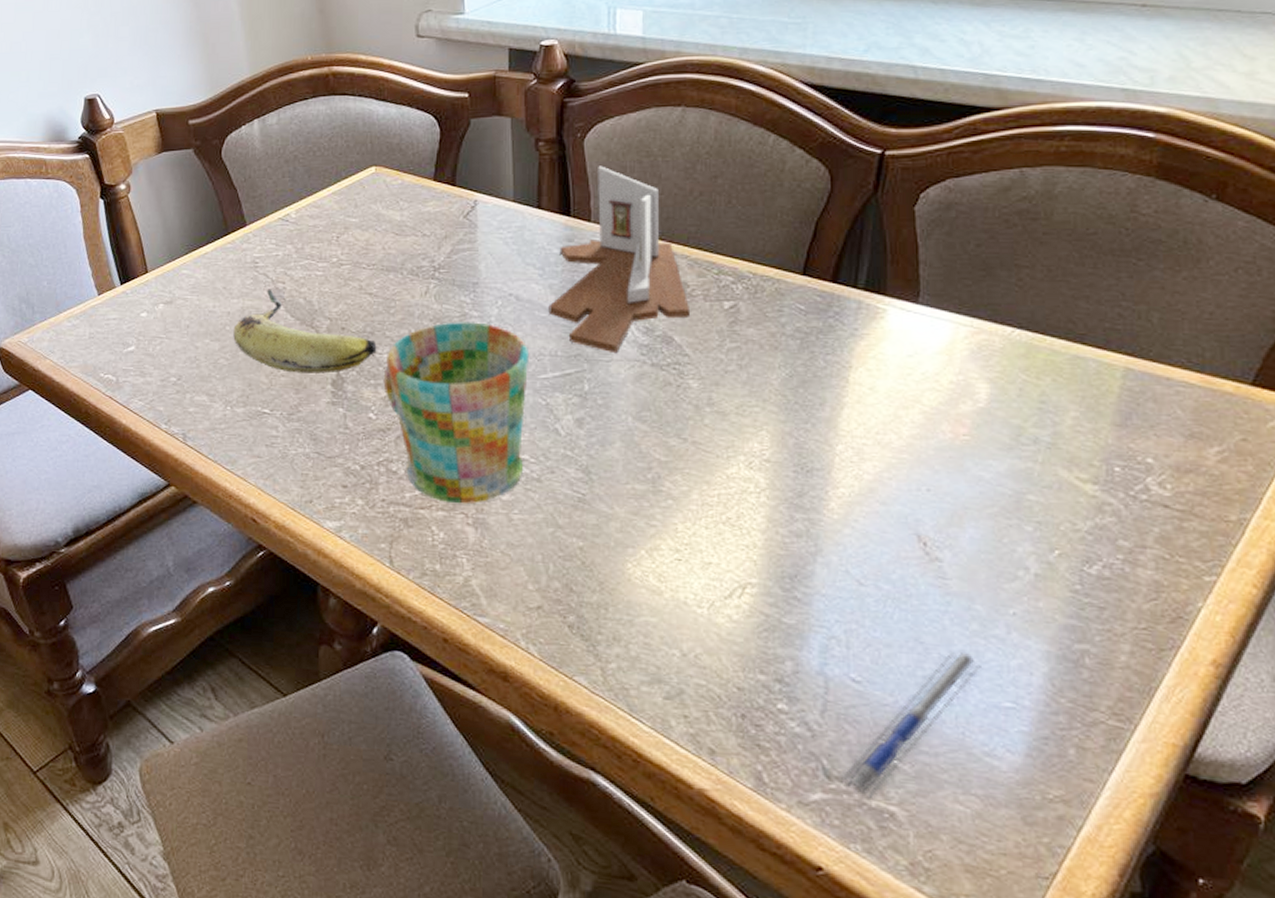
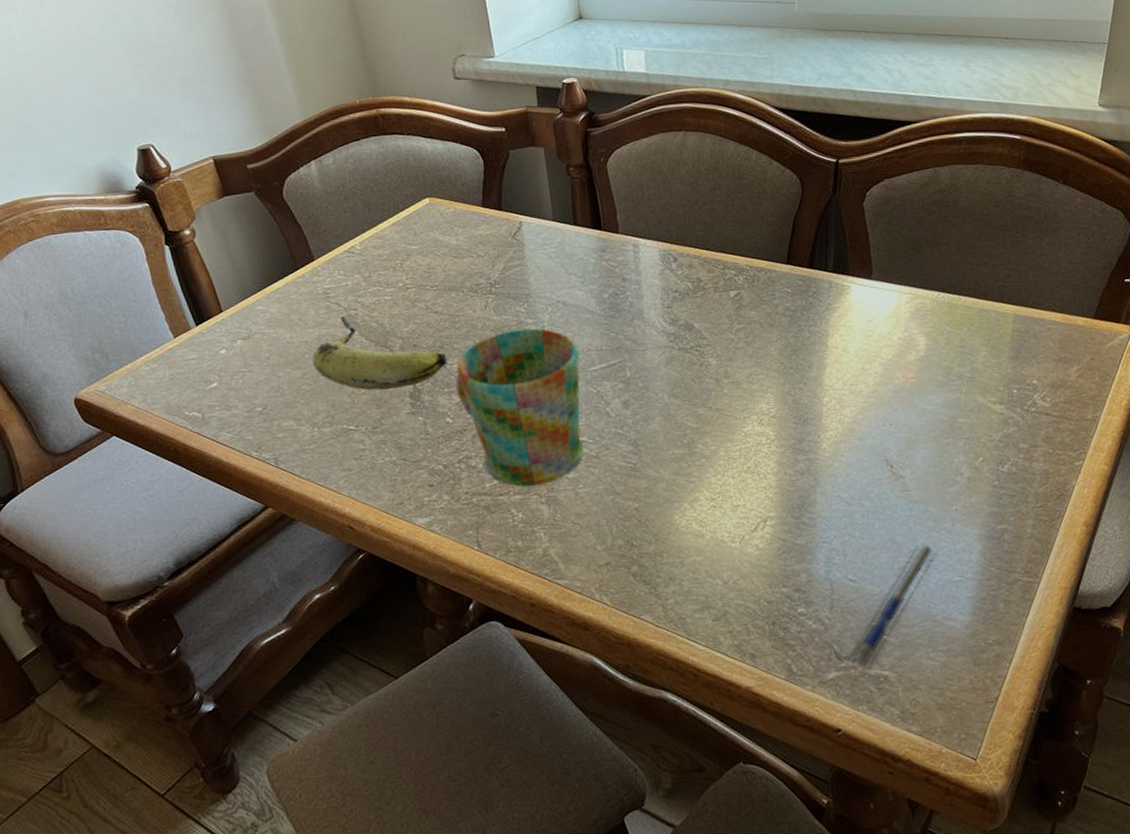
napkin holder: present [548,166,691,354] -> none [591,185,706,343]

